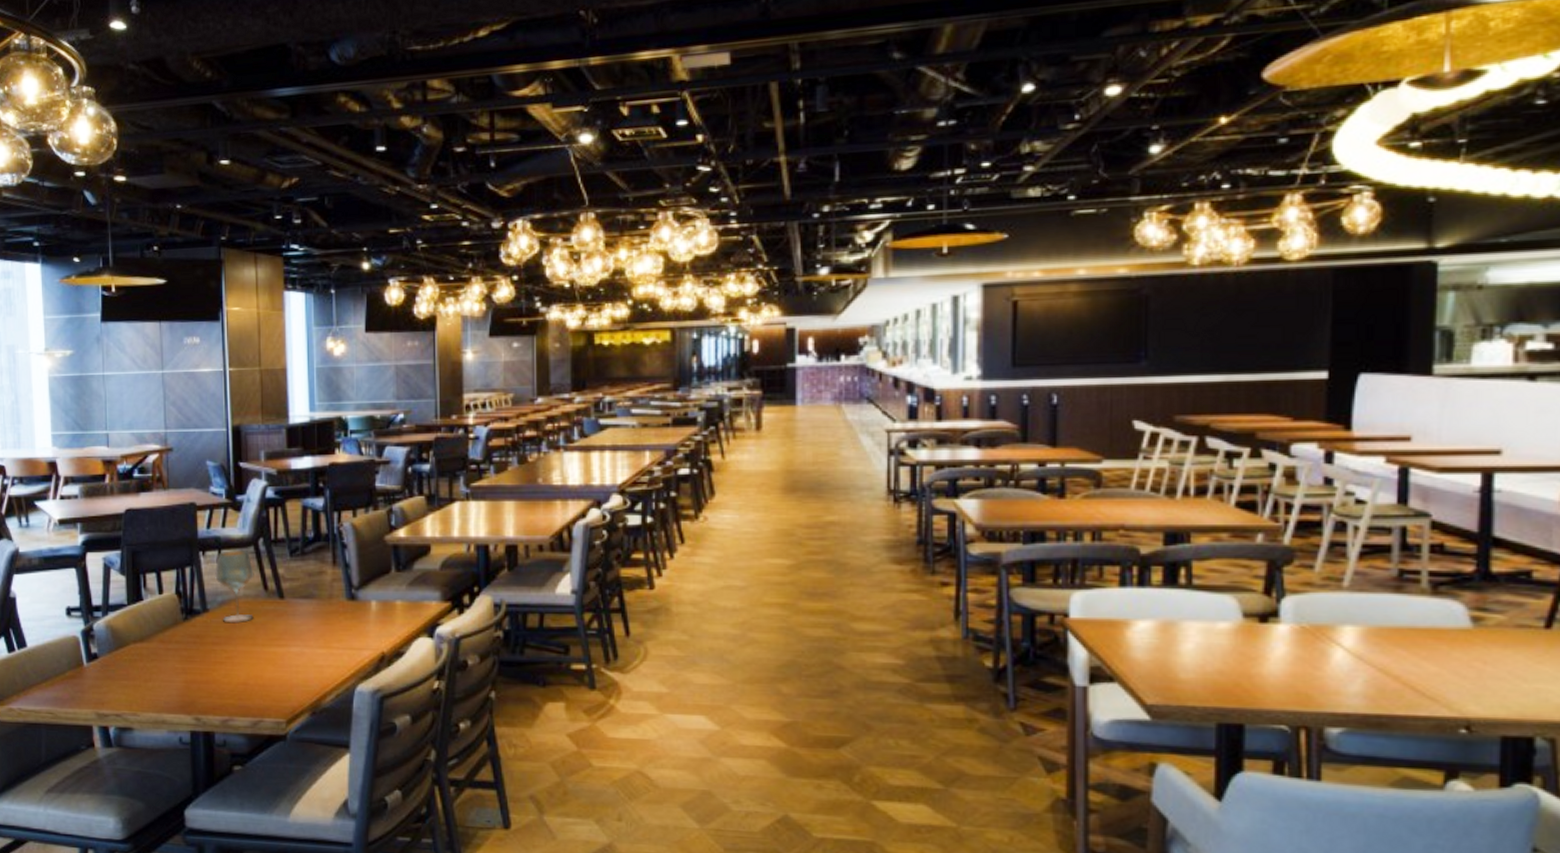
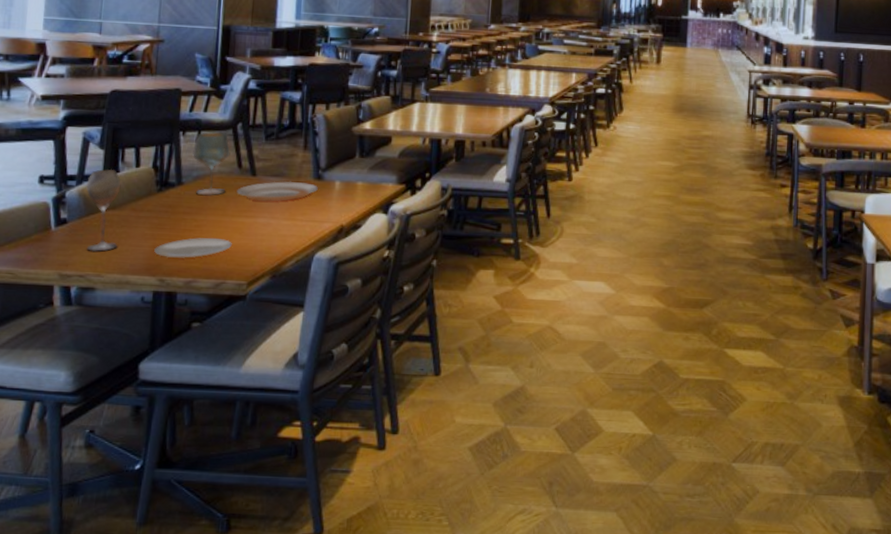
wineglass: none [112,597,150,688] -> present [86,169,121,252]
plate: none [187,670,266,694] -> present [154,237,232,259]
plate: none [265,604,352,628] -> present [236,181,318,202]

